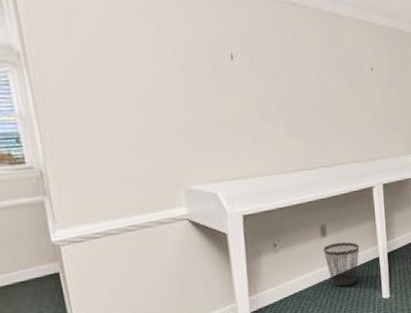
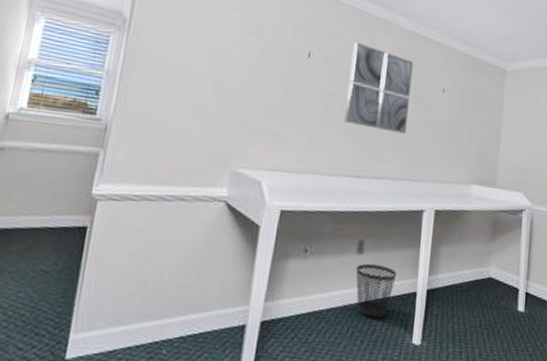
wall art: none [275,33,344,121] -> present [344,41,413,134]

